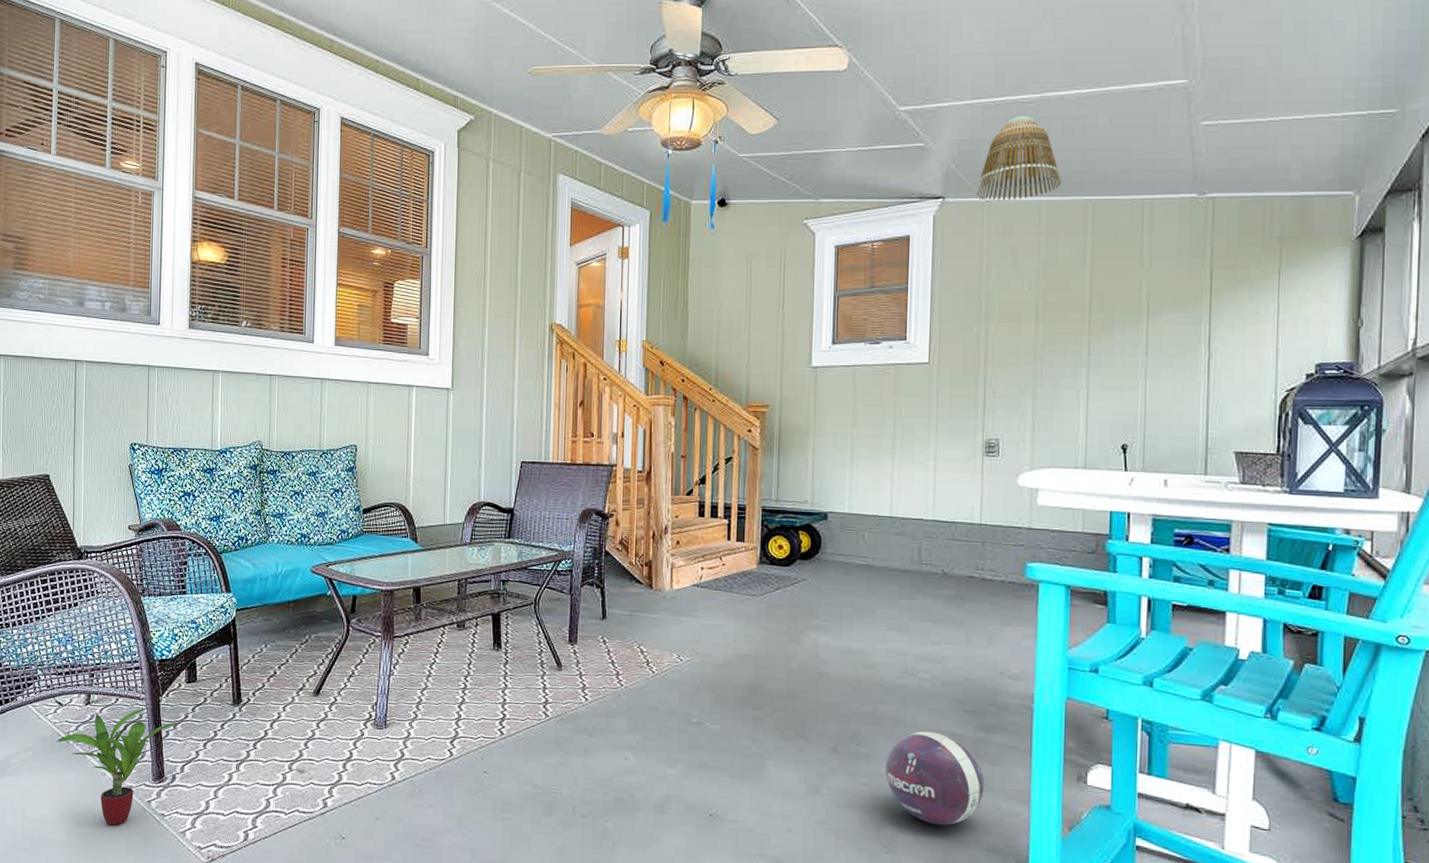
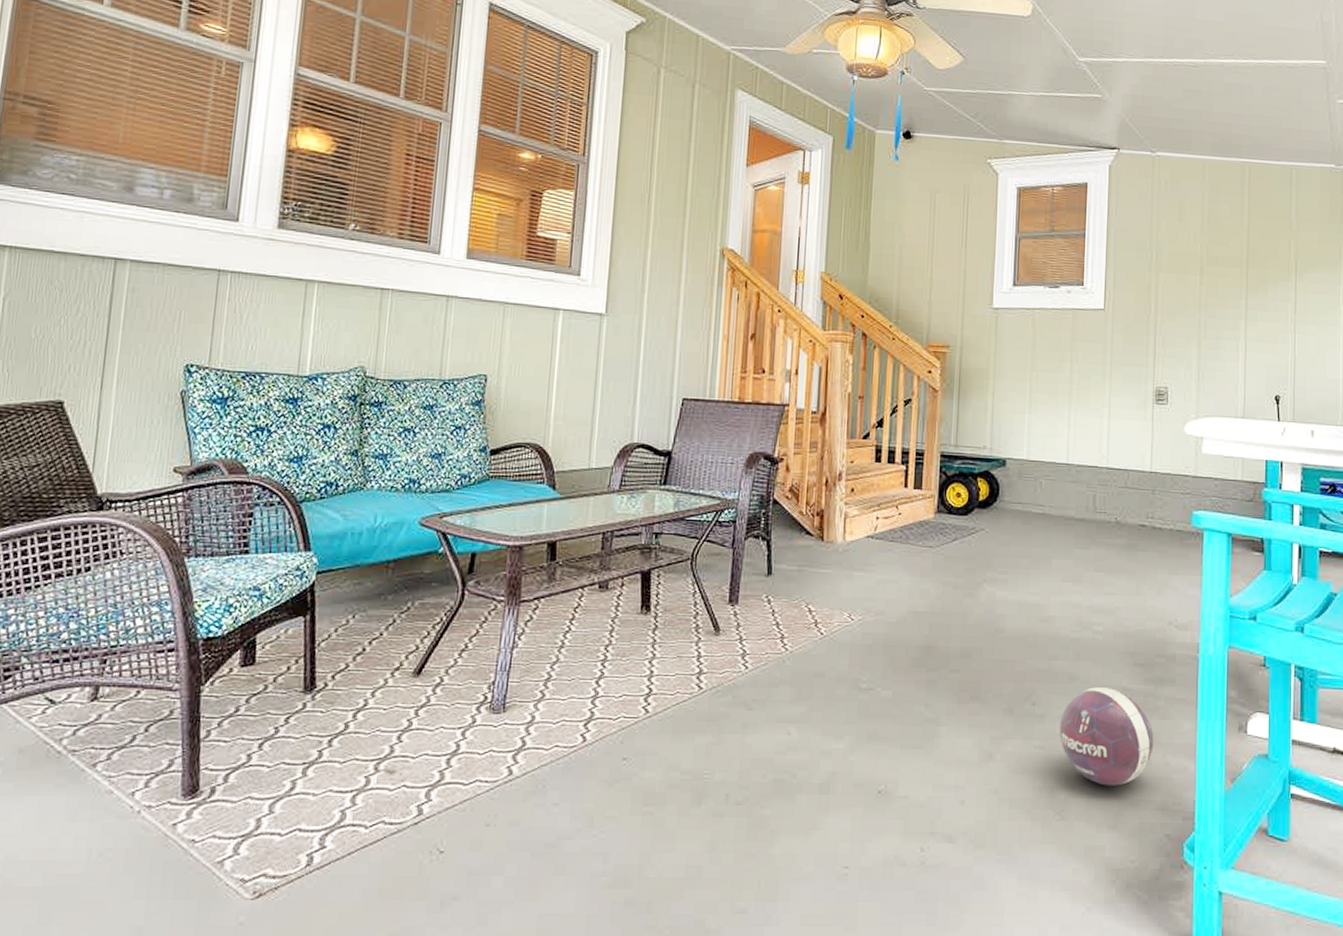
potted plant: present [56,707,181,826] -> none [41,699,229,861]
lamp shade: present [975,116,1062,201] -> none [1147,78,1223,157]

